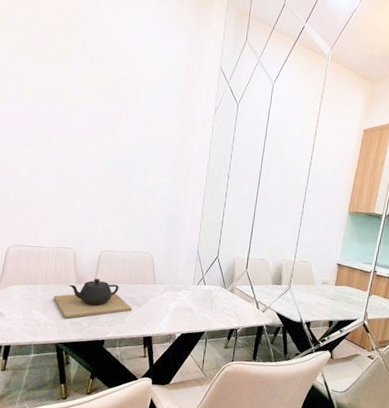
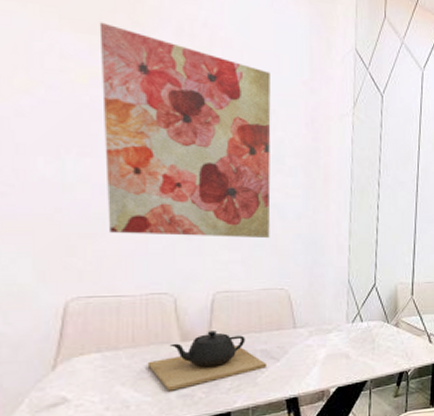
wall art: none [37,52,154,213] -> present [99,22,271,238]

